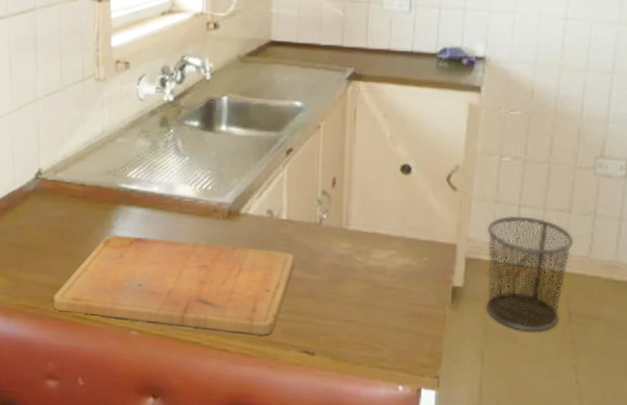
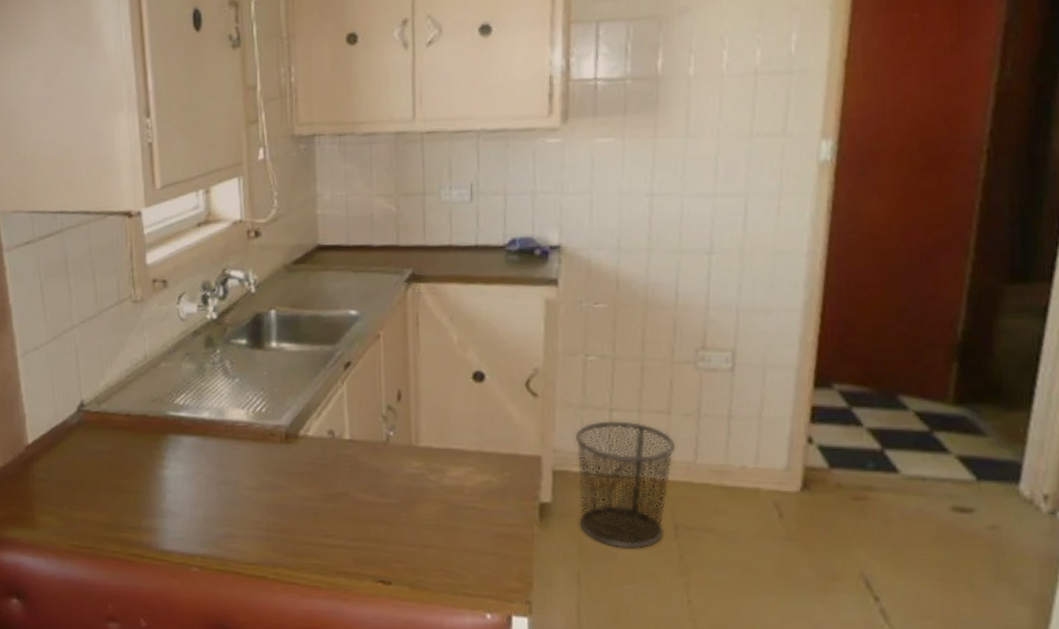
cutting board: present [53,234,295,336] -> none [108,466,362,566]

